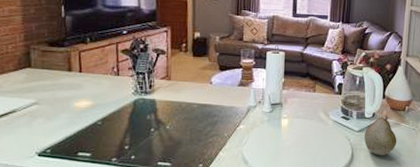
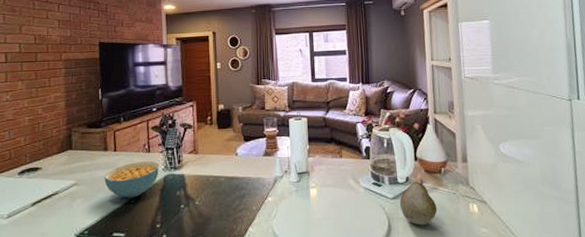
cereal bowl: none [68,84,129,120] -> present [104,161,159,198]

